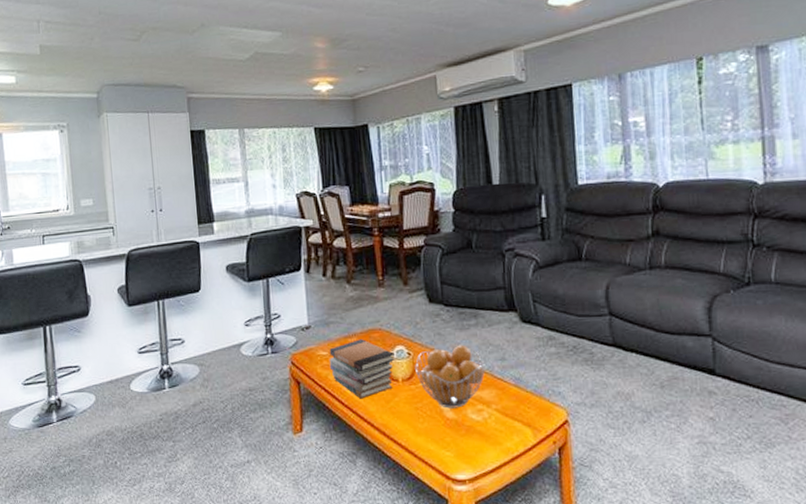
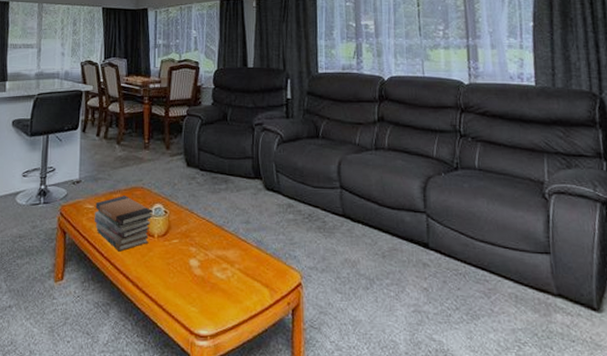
fruit basket: present [415,344,486,409] -> none [170,206,232,266]

